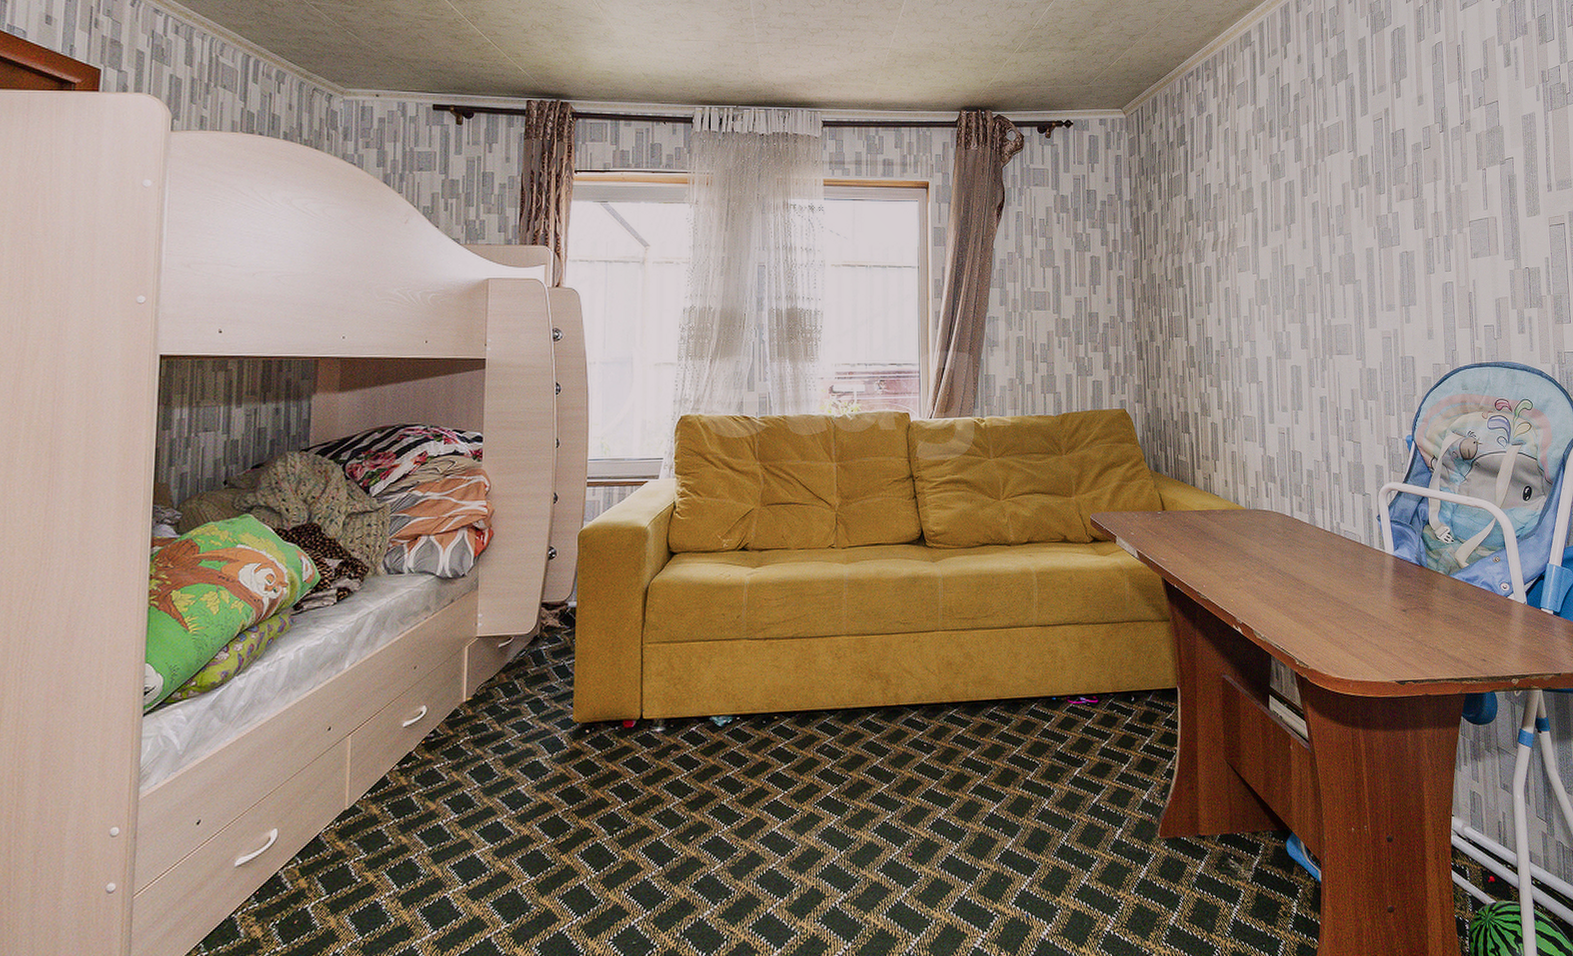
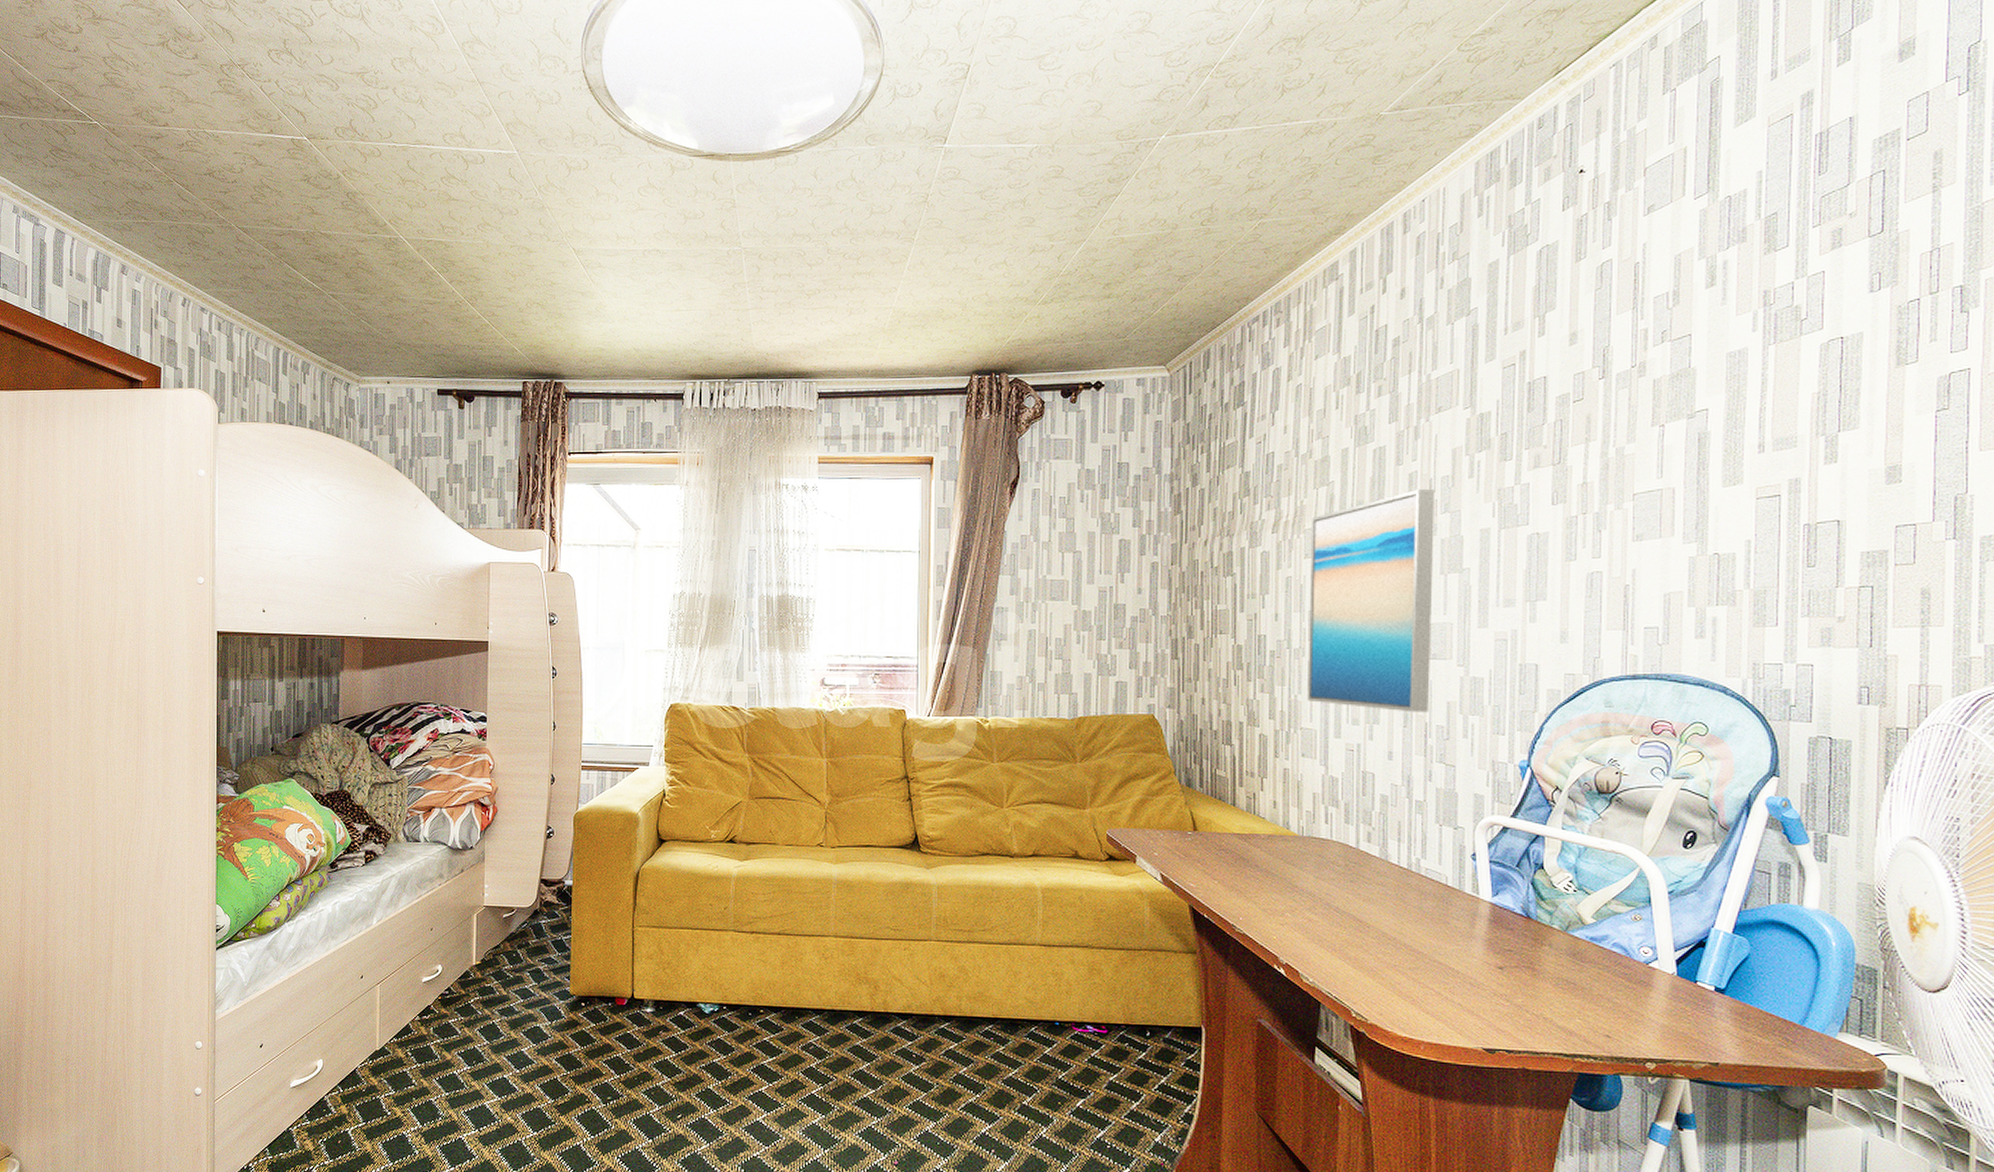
wall art: none [1242,216,1338,400] -> present [1306,489,1436,713]

